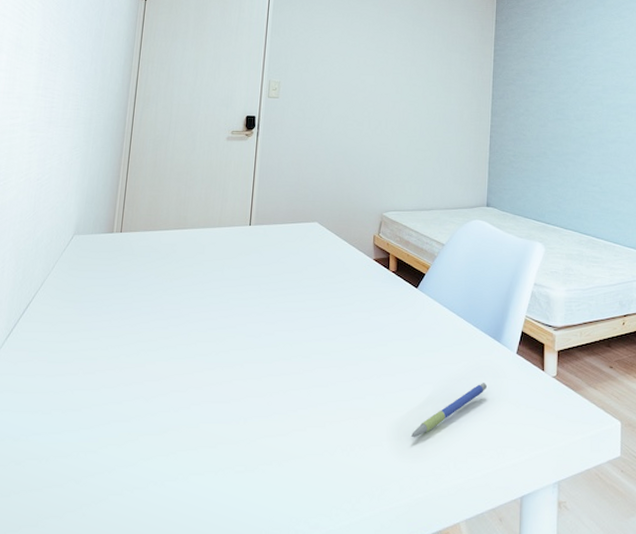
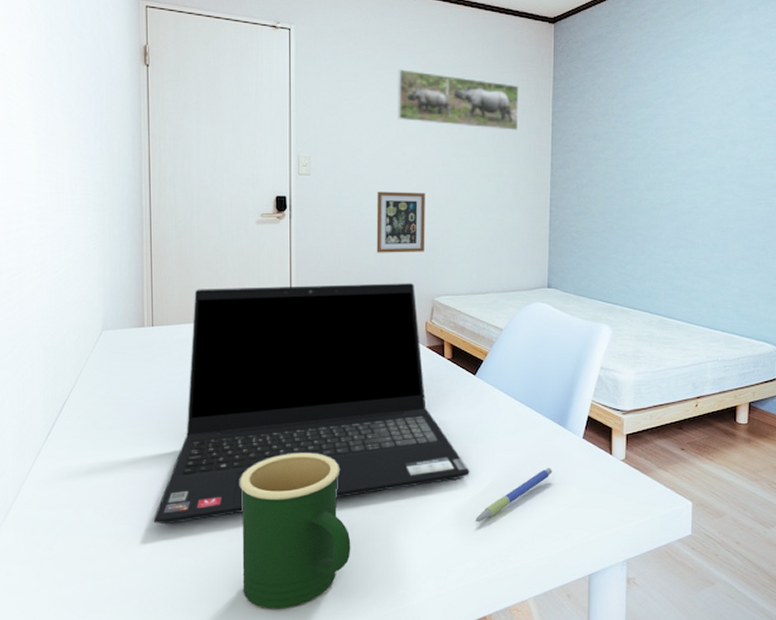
laptop computer: none [97,198,408,433] -> present [153,283,470,525]
mug: none [177,361,289,527] -> present [240,453,351,609]
picture frame: none [332,114,380,171] -> present [376,191,425,253]
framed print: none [359,10,466,66] -> present [397,69,519,132]

